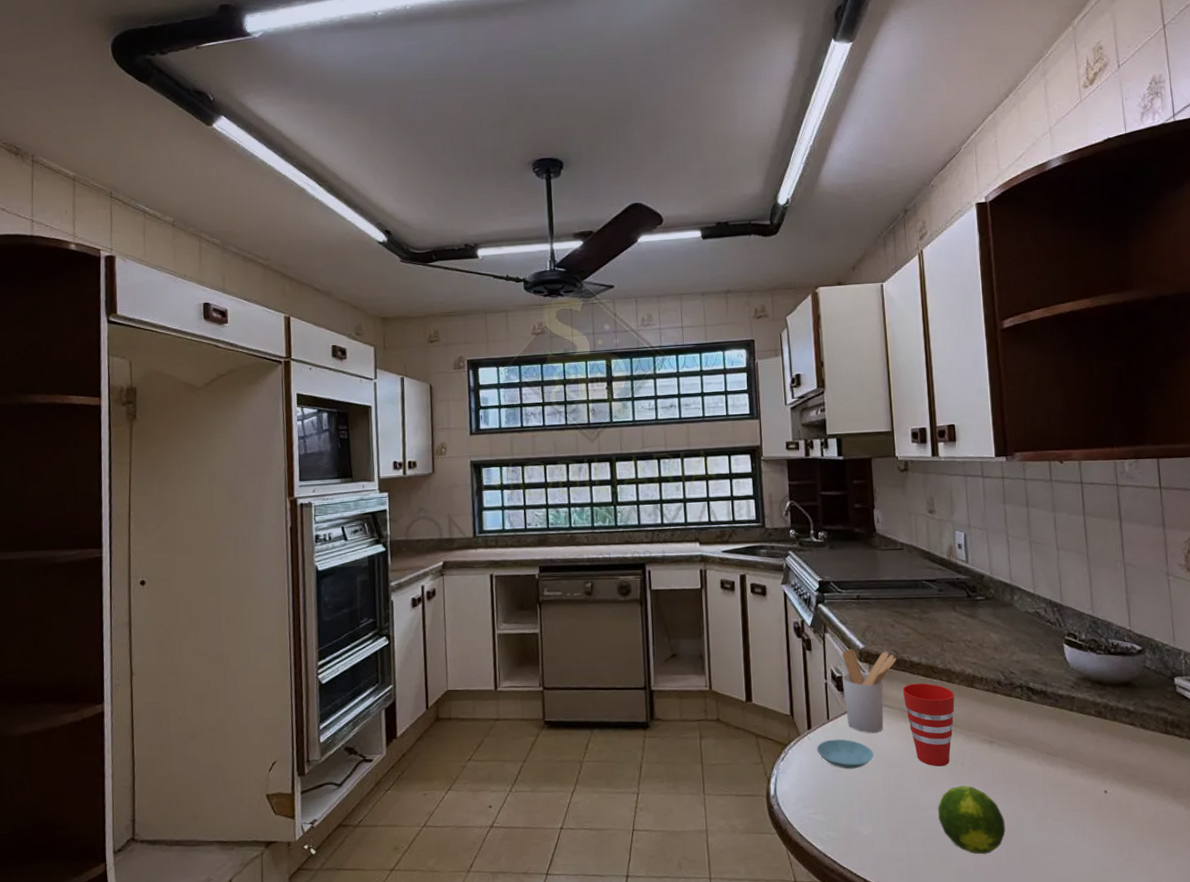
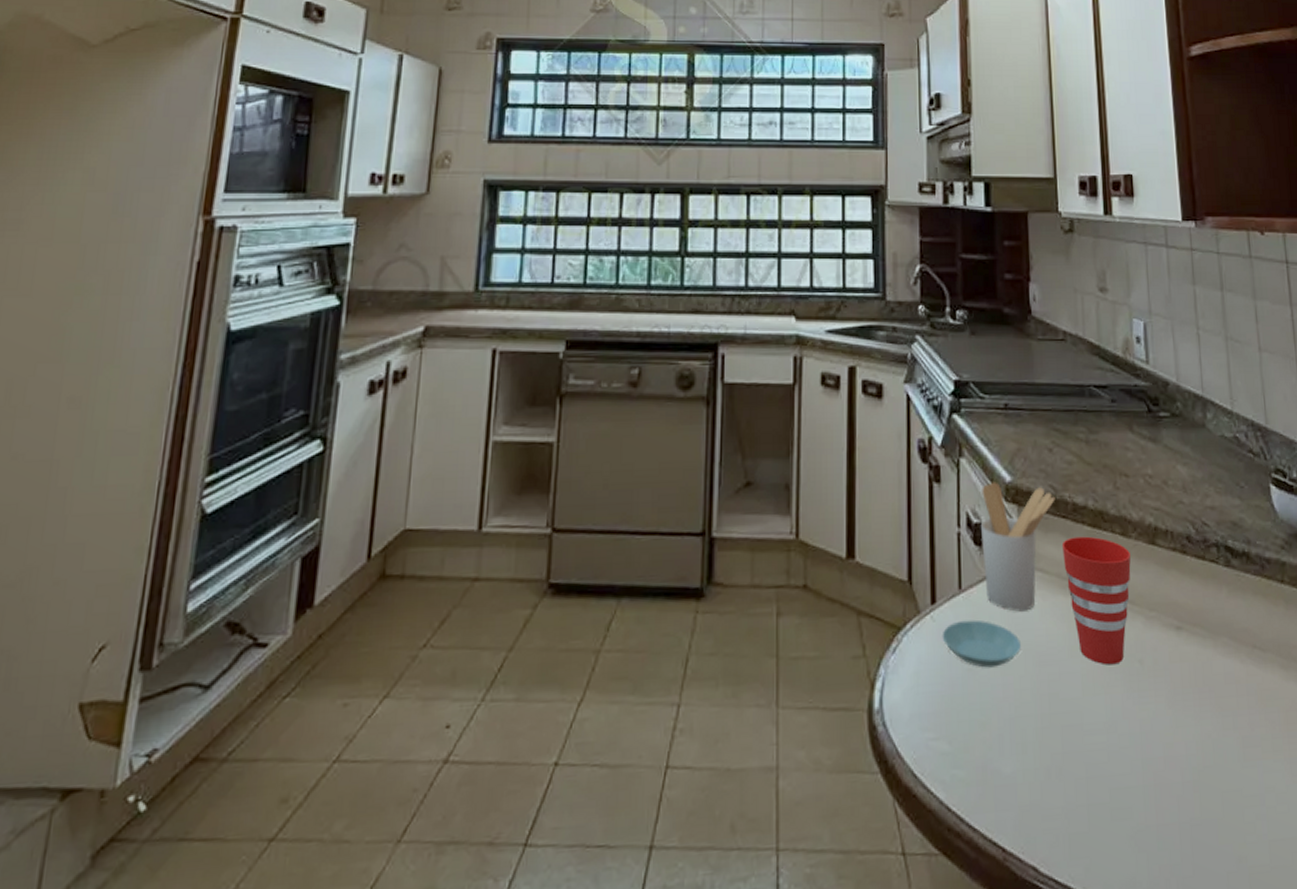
fruit: present [938,785,1005,855] -> none [1107,695,1199,806]

